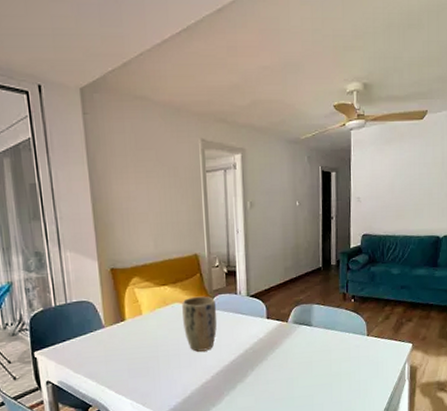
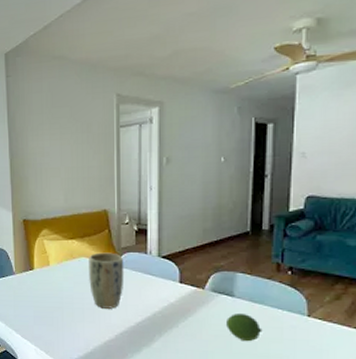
fruit: none [307,339,335,365] -> present [227,312,263,342]

